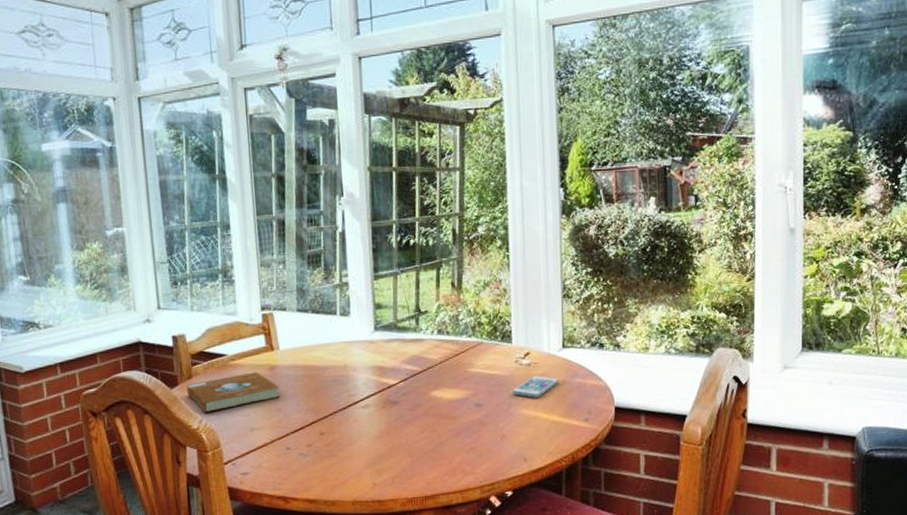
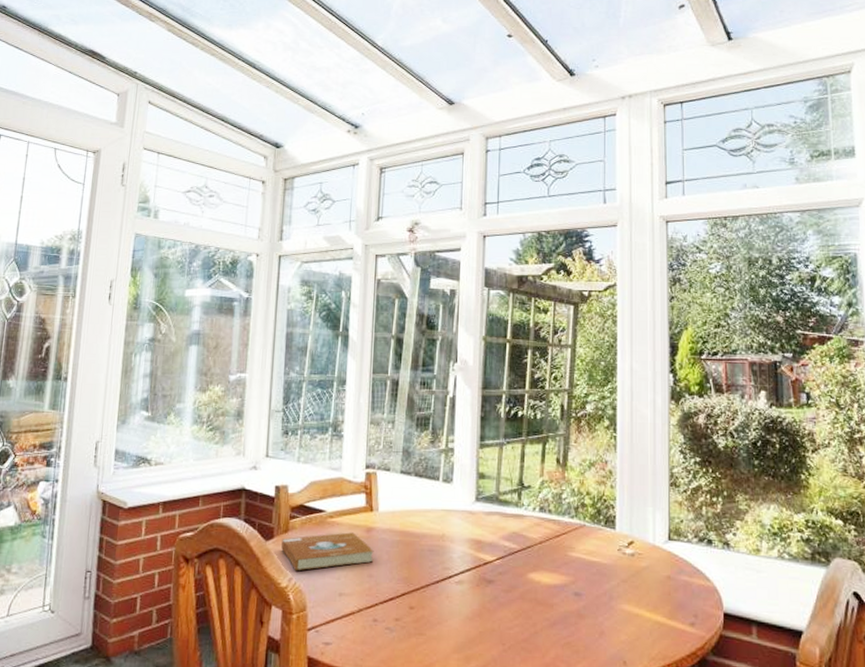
smartphone: present [512,376,559,398] -> none [613,568,664,593]

